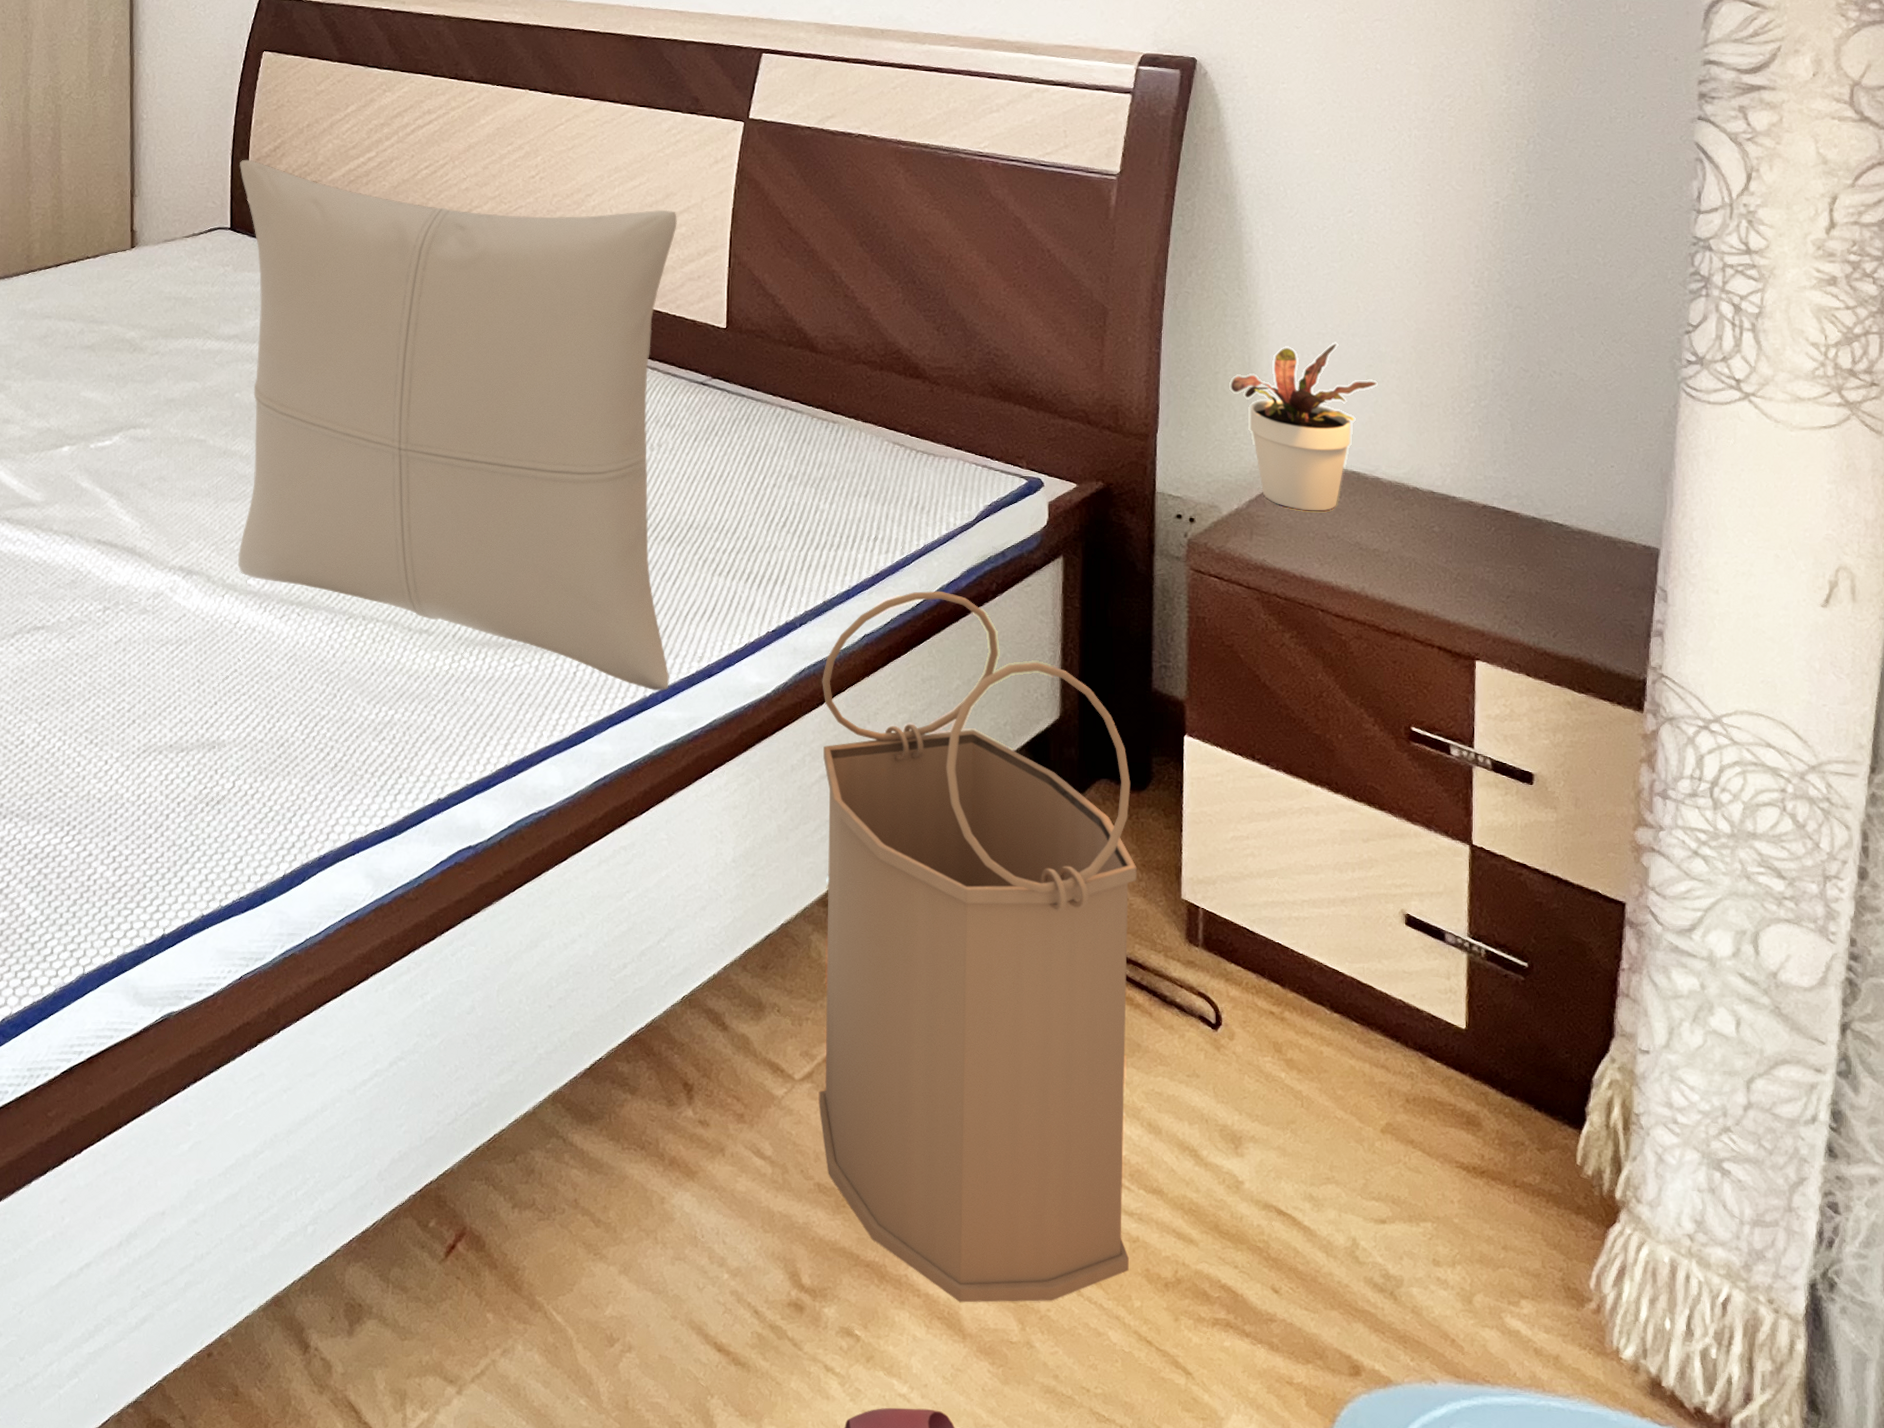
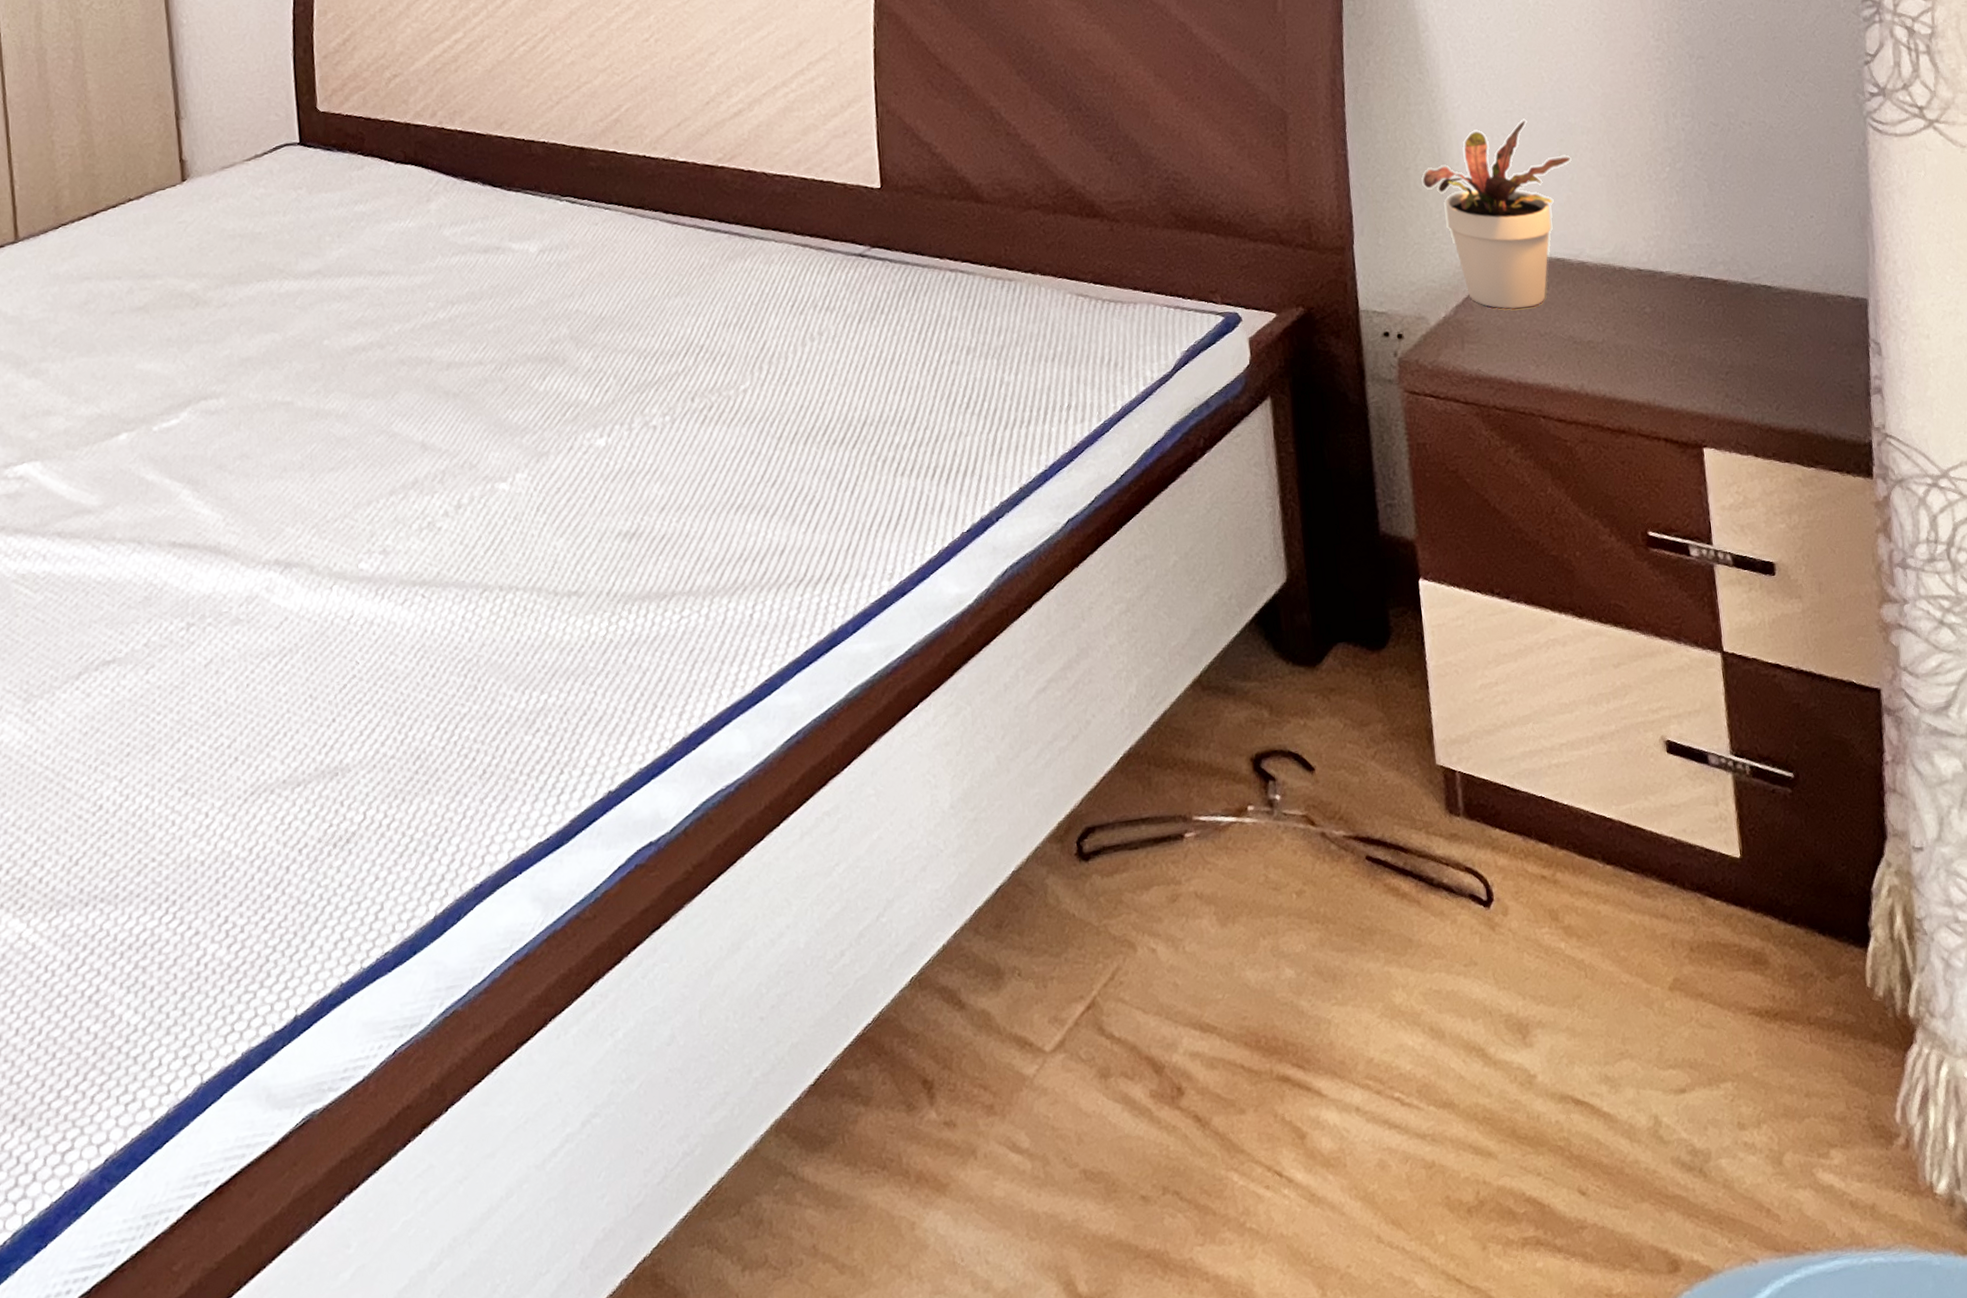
pillow: present [238,159,677,691] -> none [304,58,859,622]
basket: present [818,591,1137,1303] -> none [1027,456,1428,1278]

